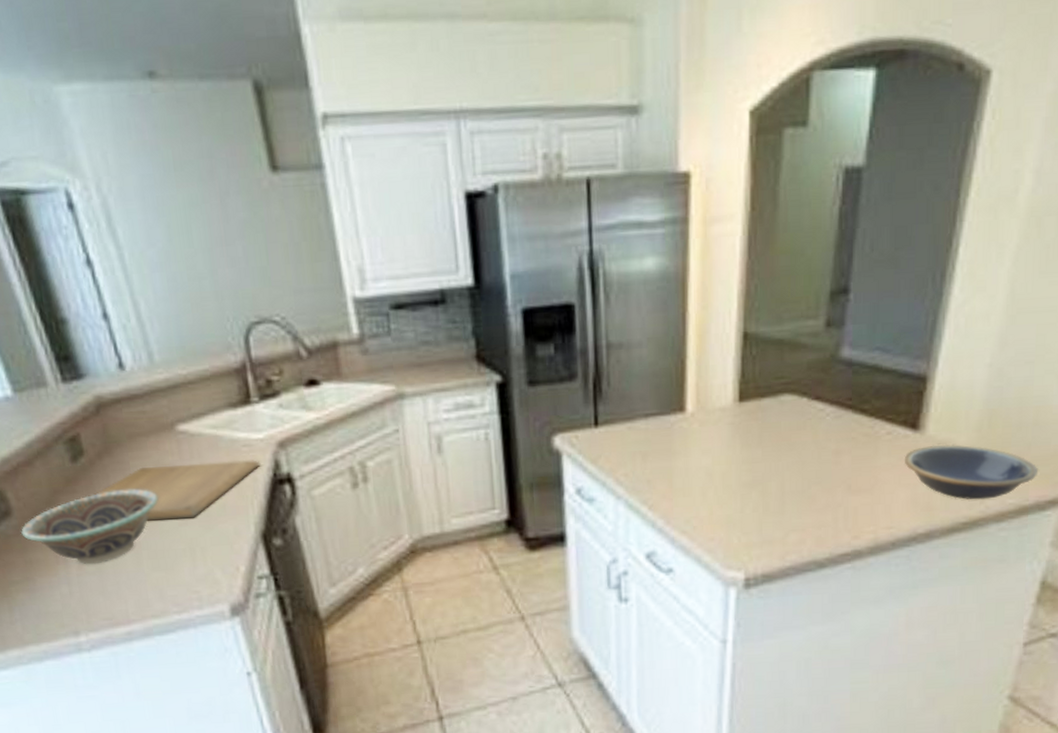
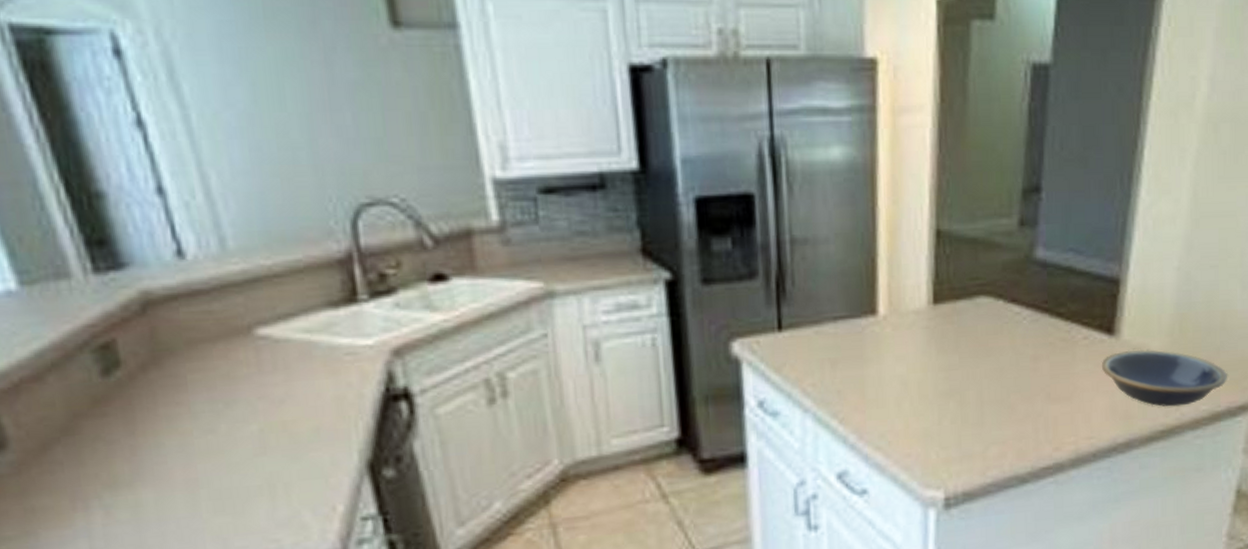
decorative bowl: present [20,489,159,565] -> none [18,410,227,511]
chopping board: present [95,460,261,521] -> none [135,371,369,451]

